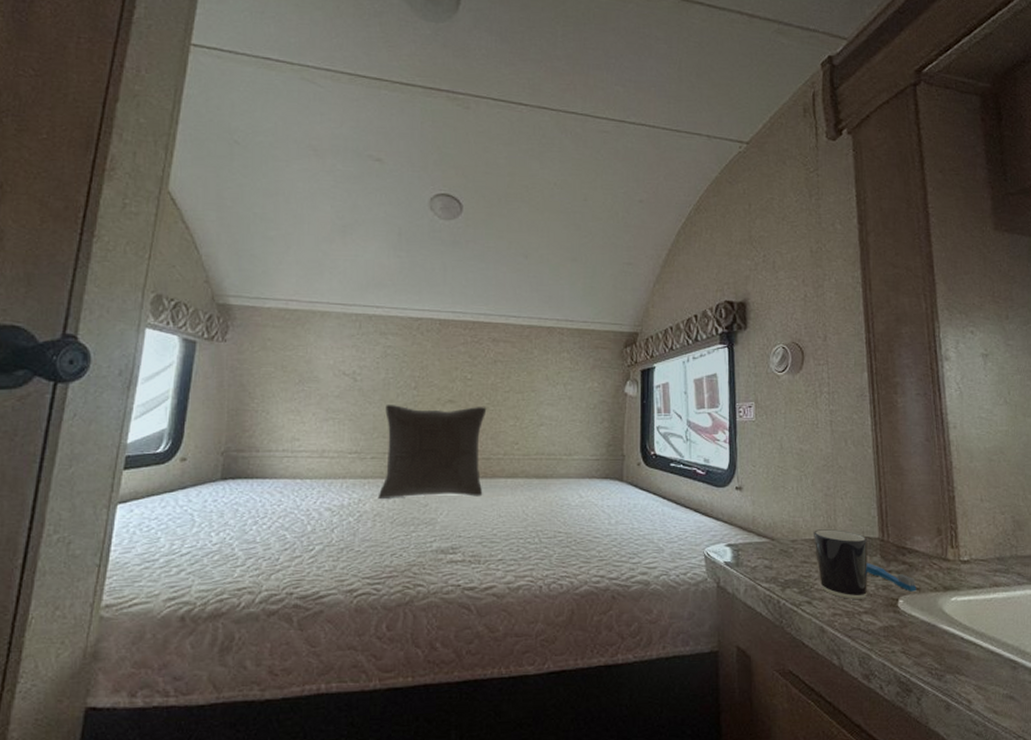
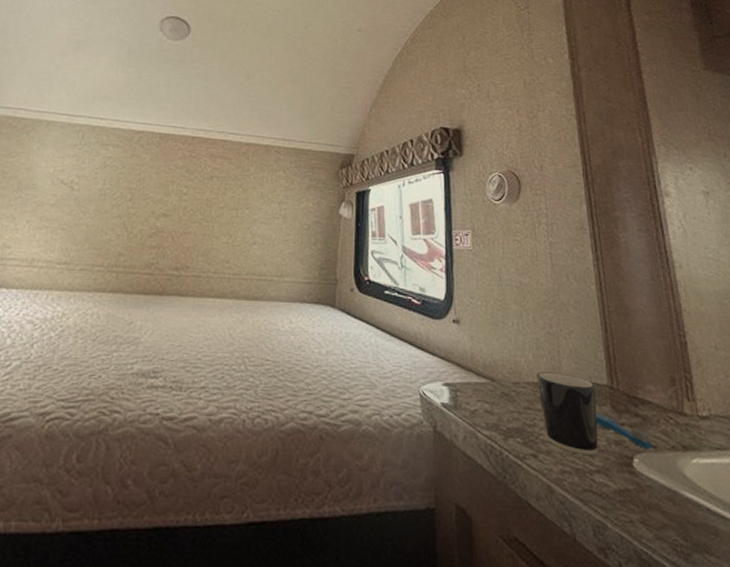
pillow: present [378,405,487,498] -> none [82,216,200,317]

